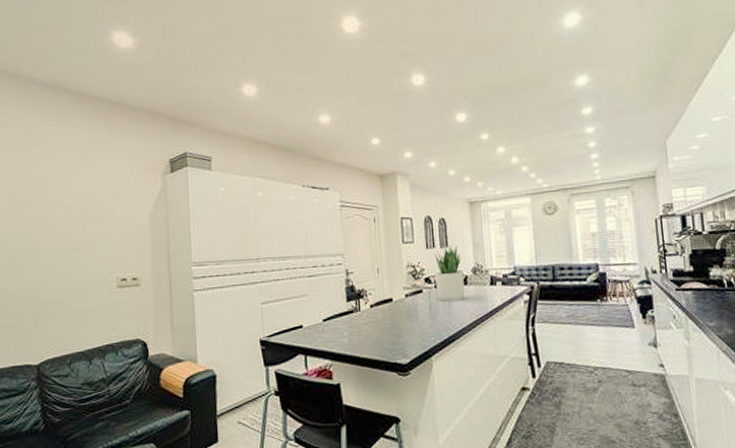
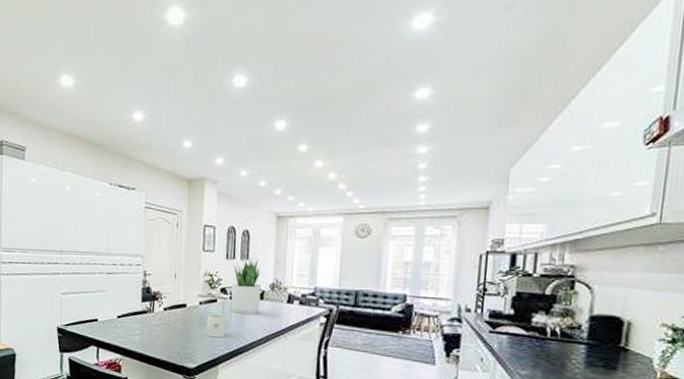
mug: none [414,305,441,329] -> present [206,314,233,338]

